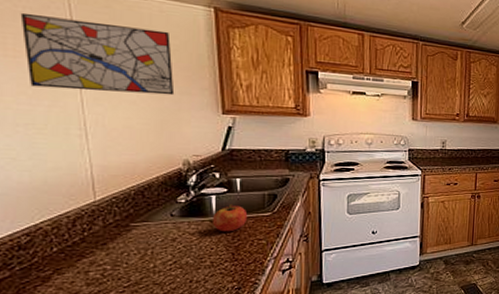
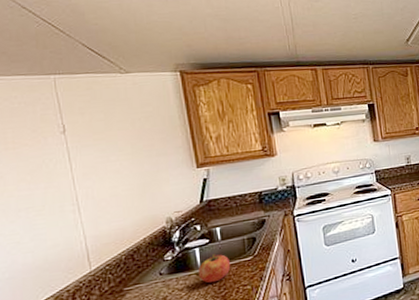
wall art: present [20,12,175,96] -> none [16,101,153,173]

